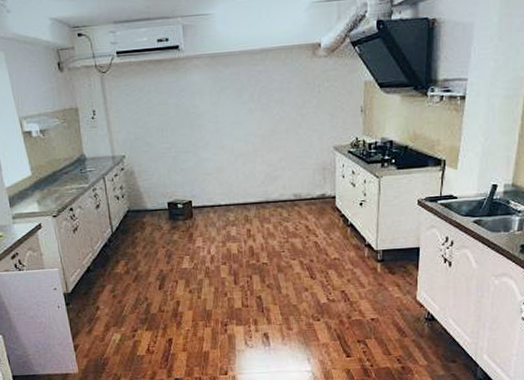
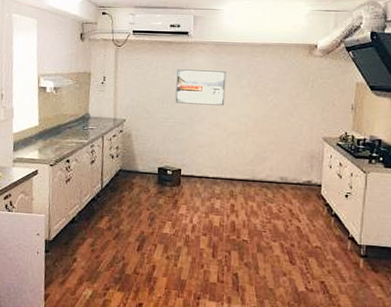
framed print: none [172,87,228,130] -> present [175,69,227,106]

